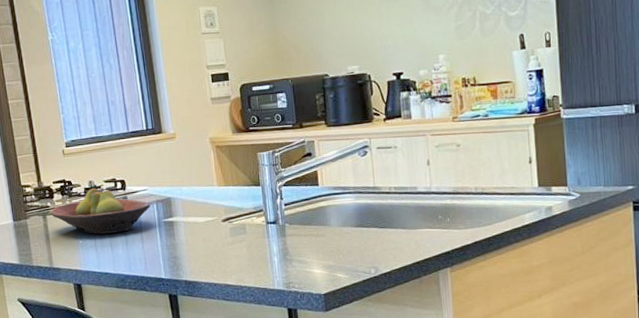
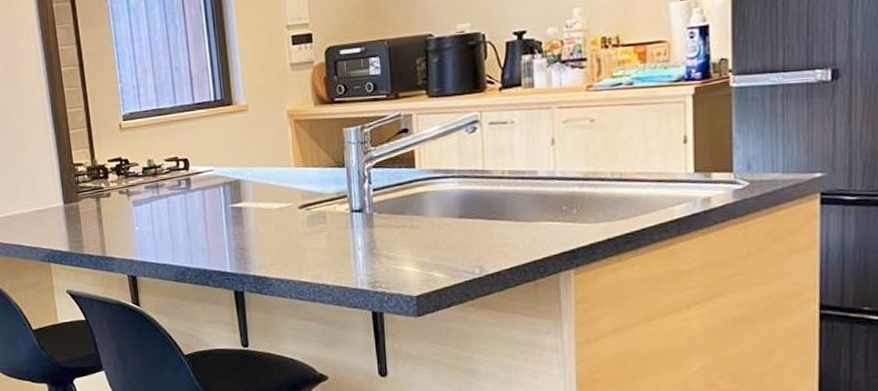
fruit bowl: present [51,188,150,235] -> none [105,167,216,221]

